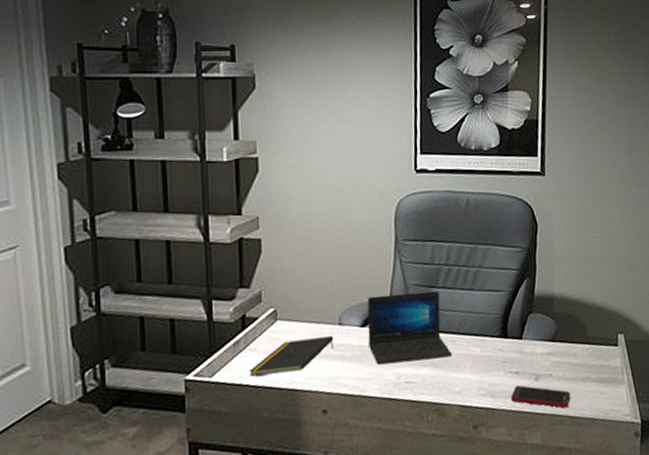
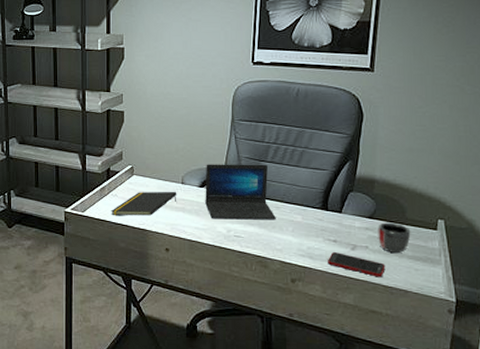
mug: none [560,343,594,378] -> present [378,222,411,253]

